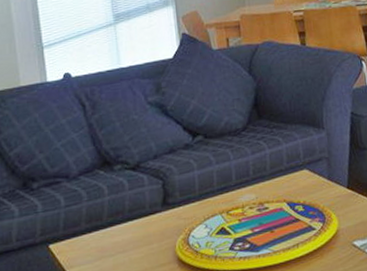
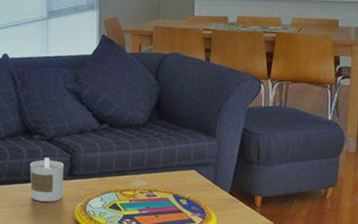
candle: none [113,189,160,246] -> present [30,157,64,202]

